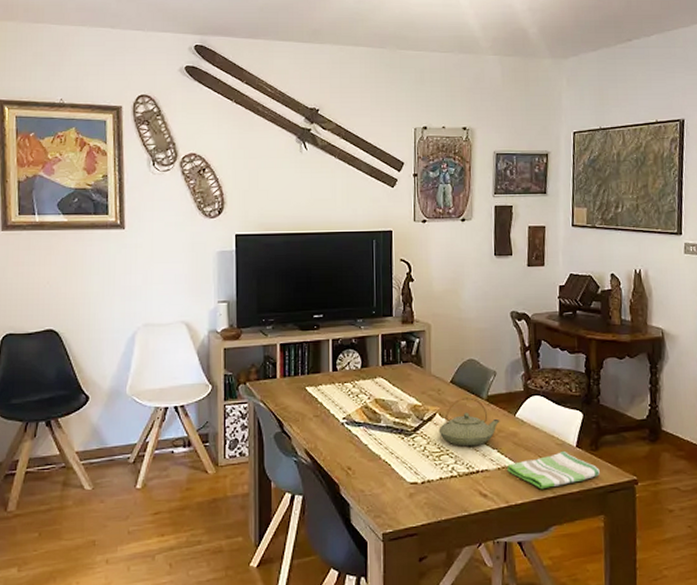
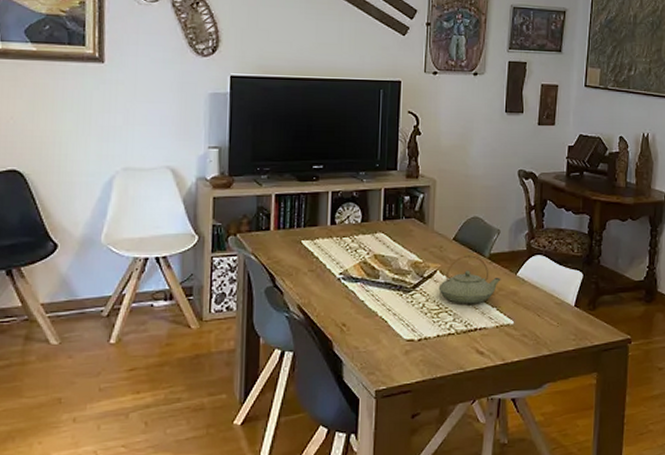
dish towel: present [507,450,600,490] -> none [506,309,596,348]

